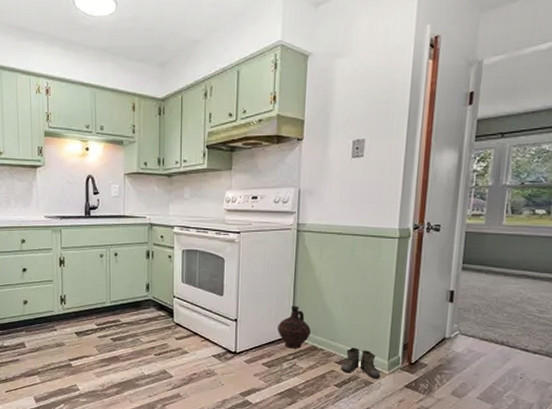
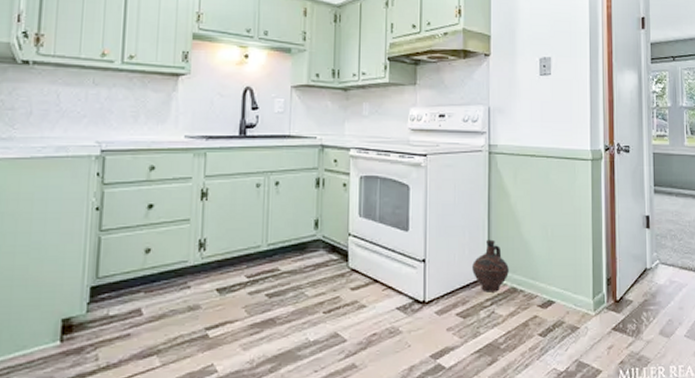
boots: present [340,347,381,379] -> none [543,286,587,323]

